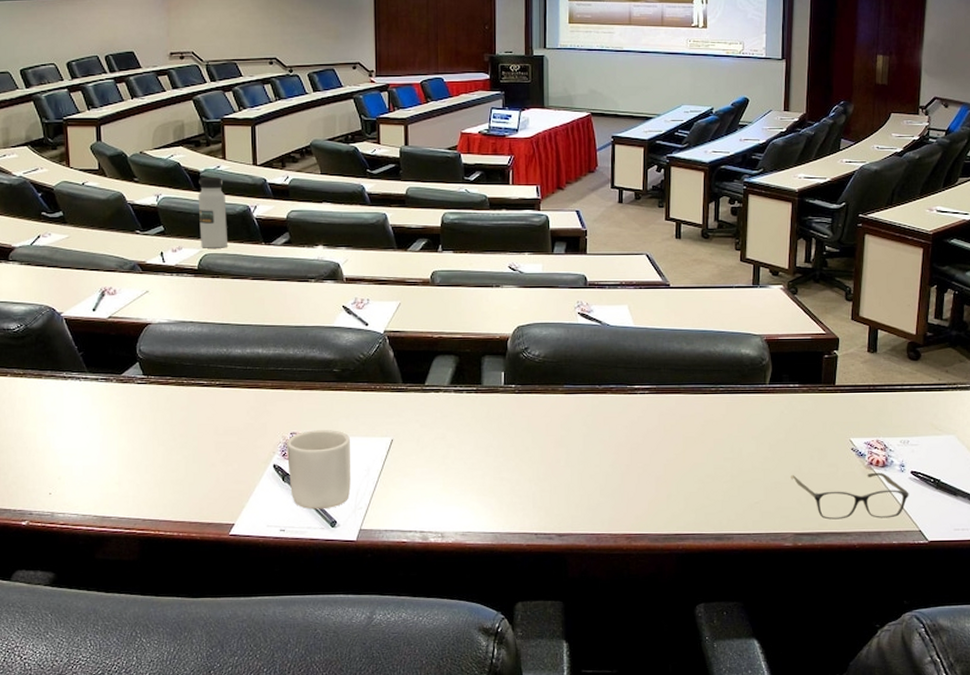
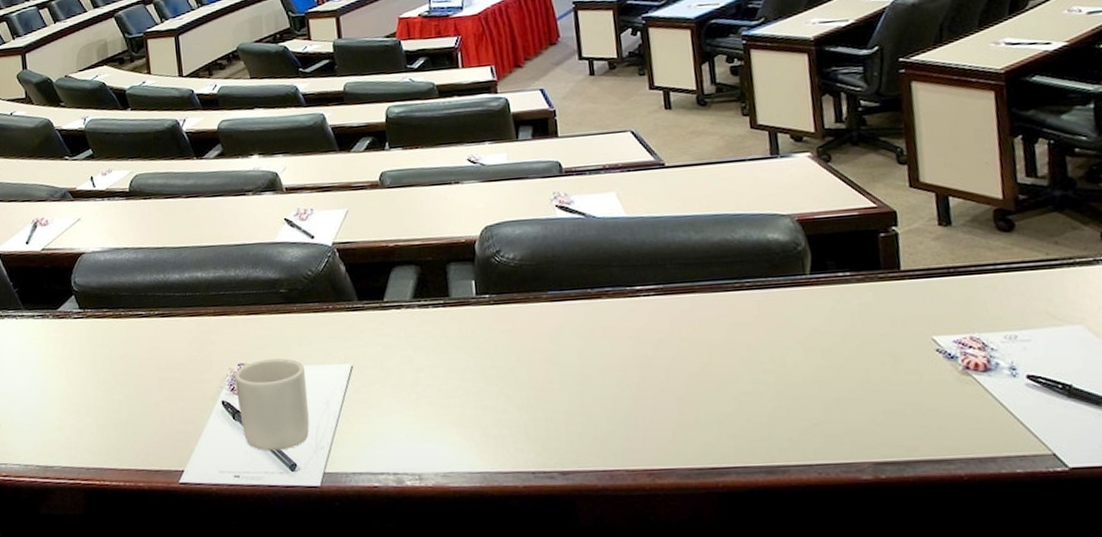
water bottle: present [198,177,227,248] -> none [124,93,158,169]
eyeglasses: present [791,472,909,520] -> none [857,378,1030,444]

